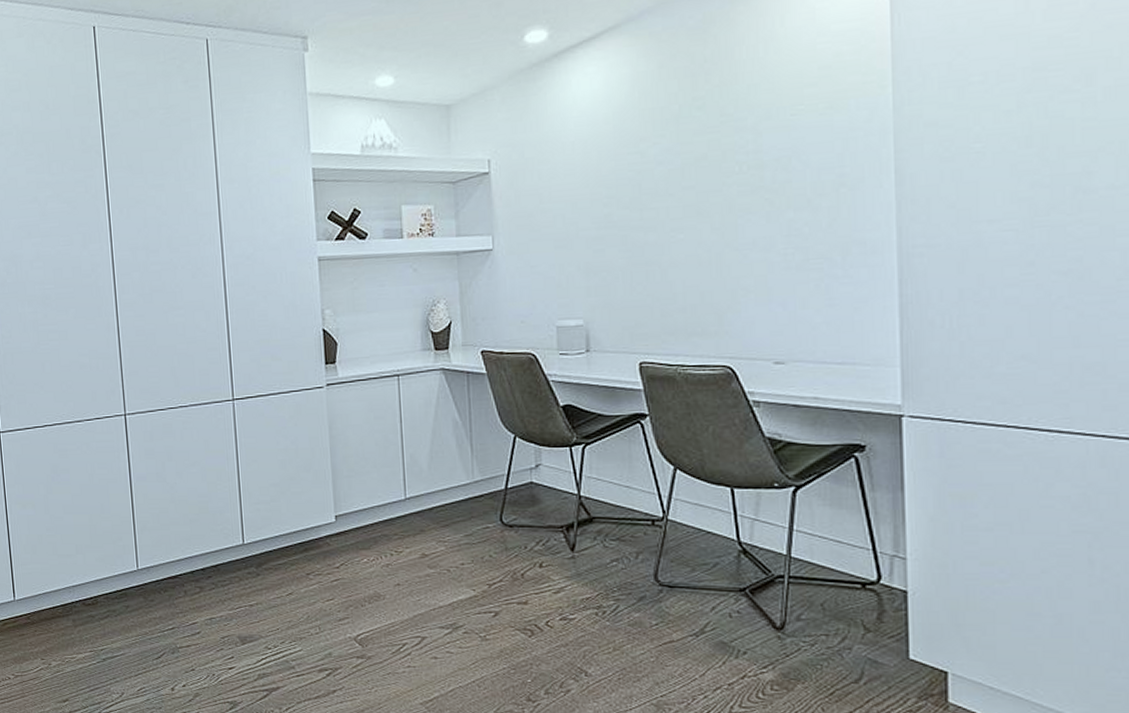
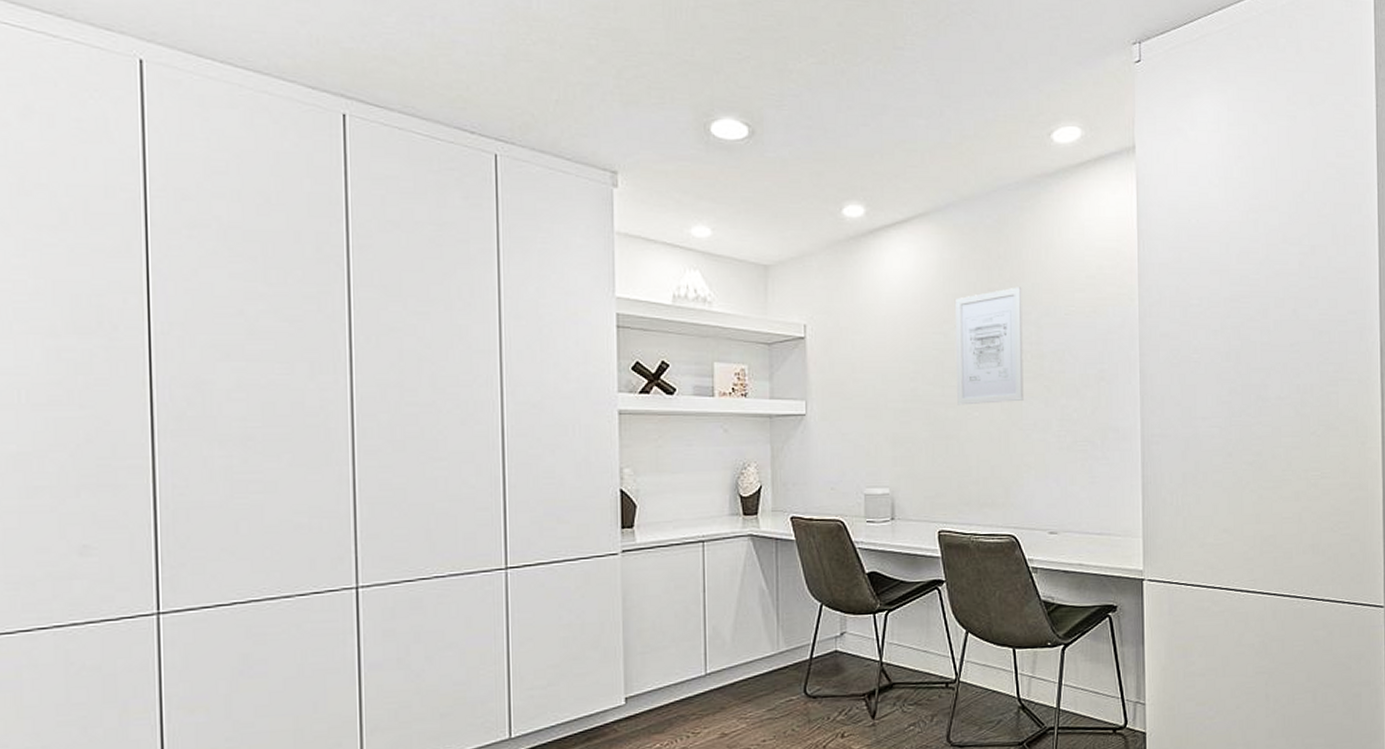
wall art: none [653,90,739,229] -> present [956,287,1024,405]

